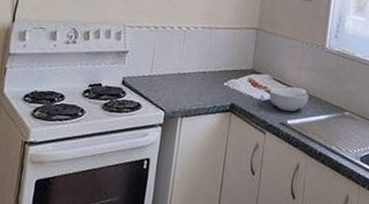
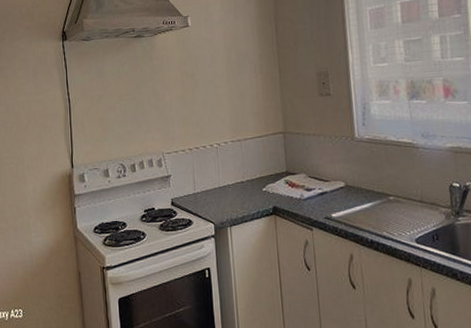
cereal bowl: present [269,88,309,111] -> none [308,183,349,205]

